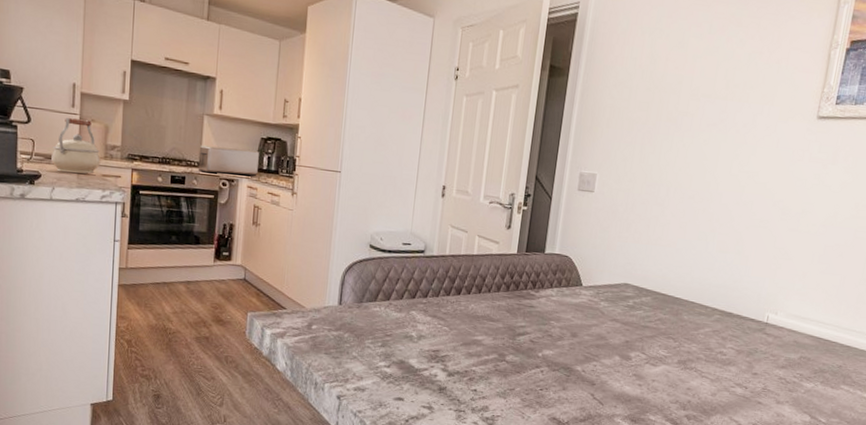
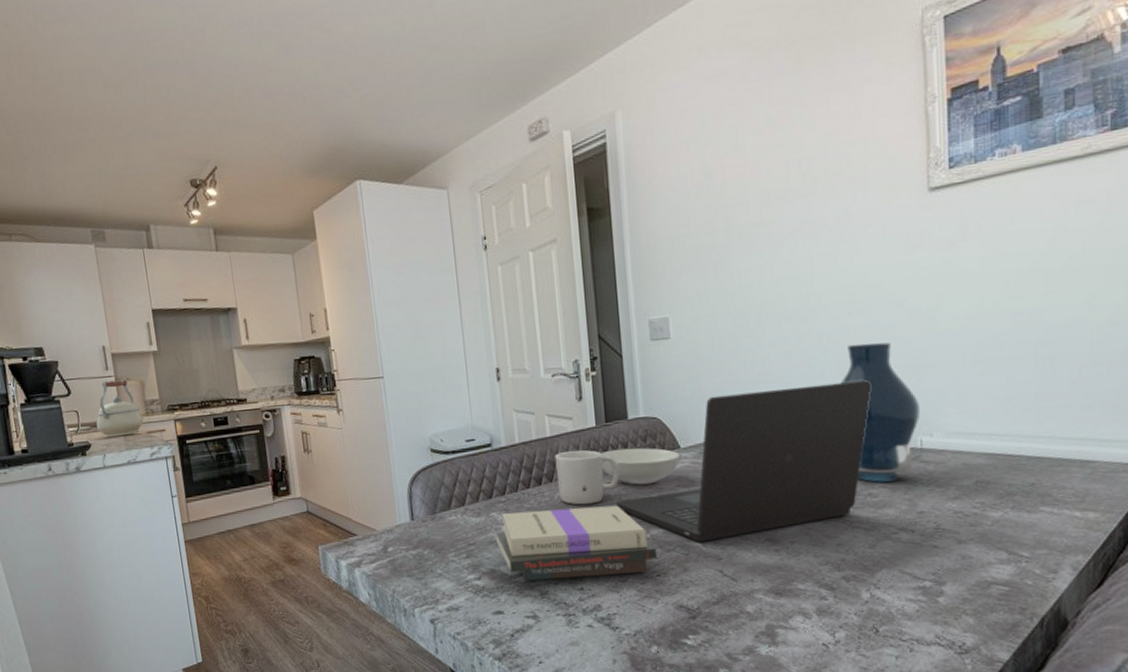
toaster: present [197,145,259,177] -> none [234,374,298,409]
books: none [410,314,545,385] -> present [495,505,658,581]
mug: none [473,270,529,320] -> present [554,450,620,505]
bowl: none [514,276,580,312] -> present [601,447,680,486]
laptop: none [519,248,741,368] -> present [615,380,872,542]
vase: none [714,228,774,345] -> present [840,342,921,482]

